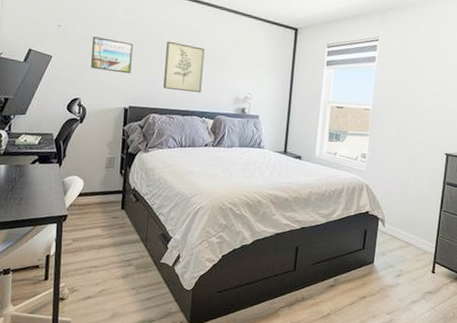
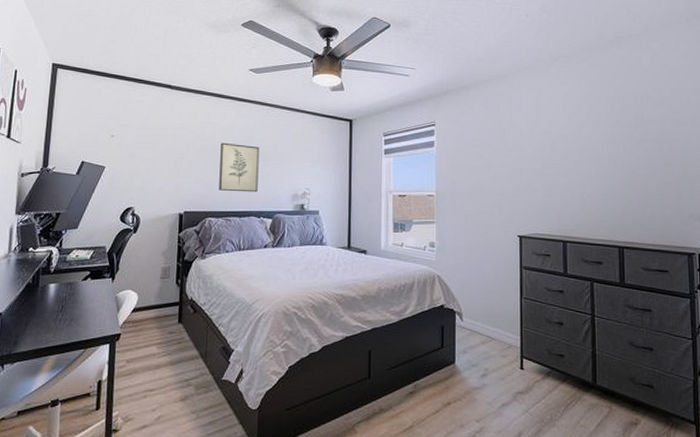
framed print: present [90,36,133,74] -> none [143,144,187,179]

